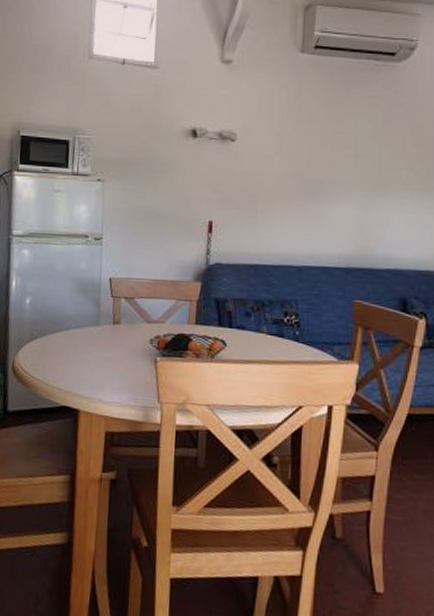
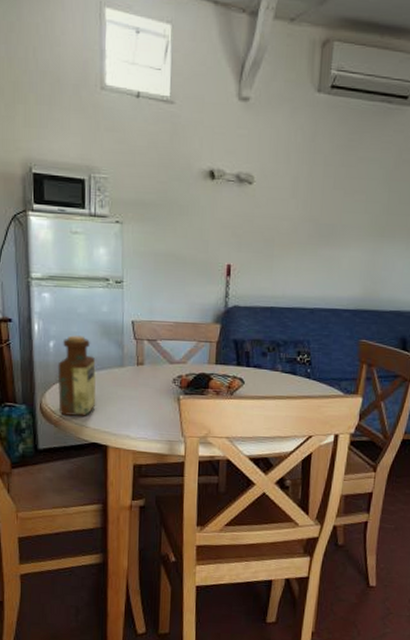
bottle: none [31,292,71,378] -> present [57,335,96,417]

